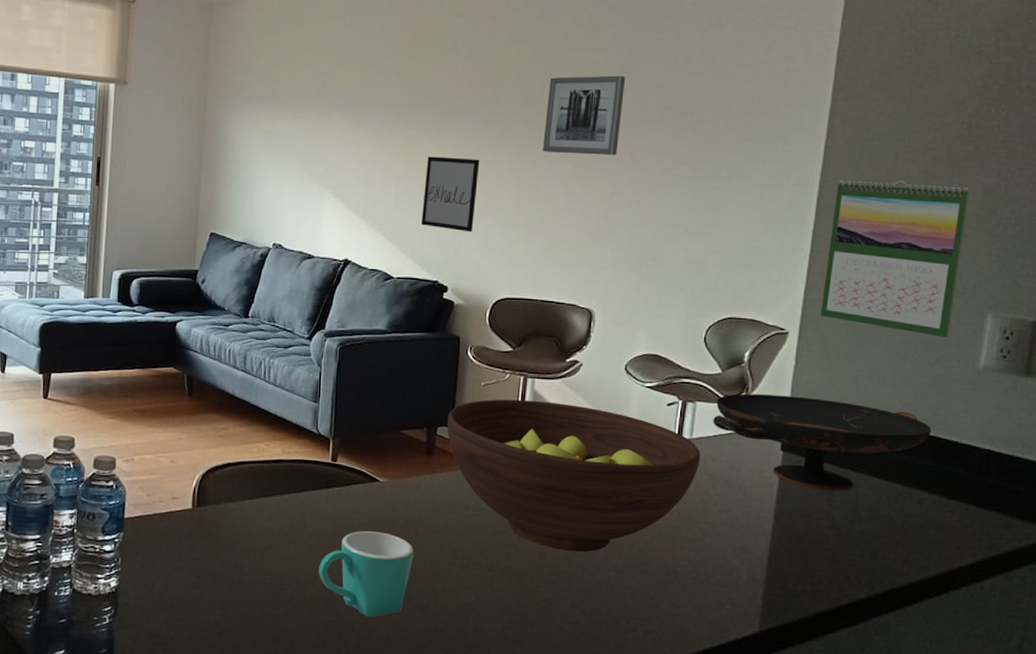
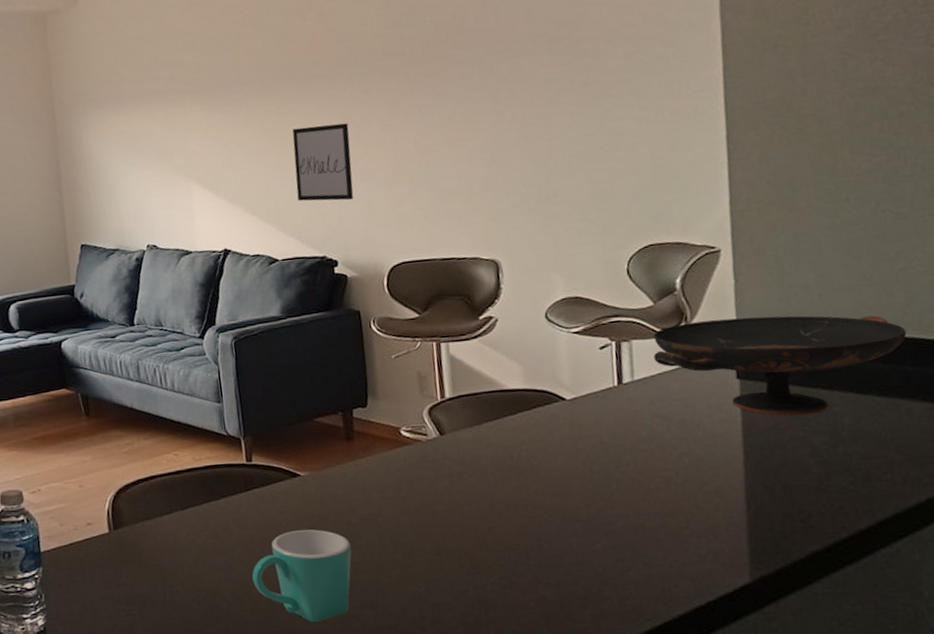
fruit bowl: present [446,399,700,552] -> none [362,364,648,522]
wall art: present [543,75,626,156] -> none [407,10,494,104]
calendar: present [821,179,970,338] -> none [744,61,906,228]

